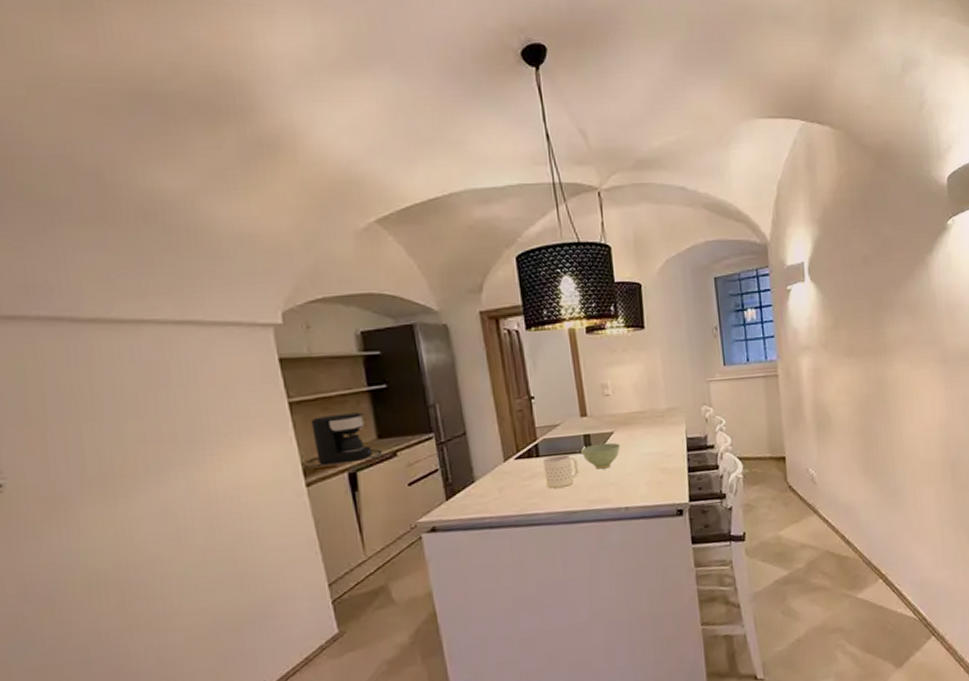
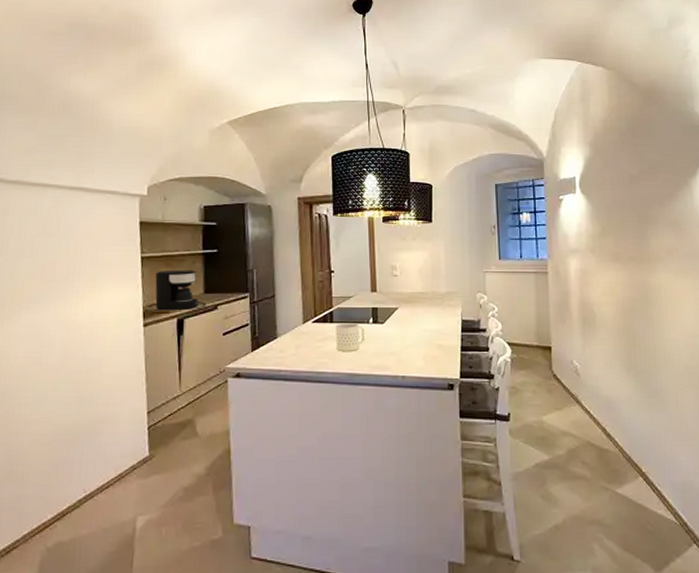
bowl: present [581,442,620,470] -> none [368,317,402,339]

